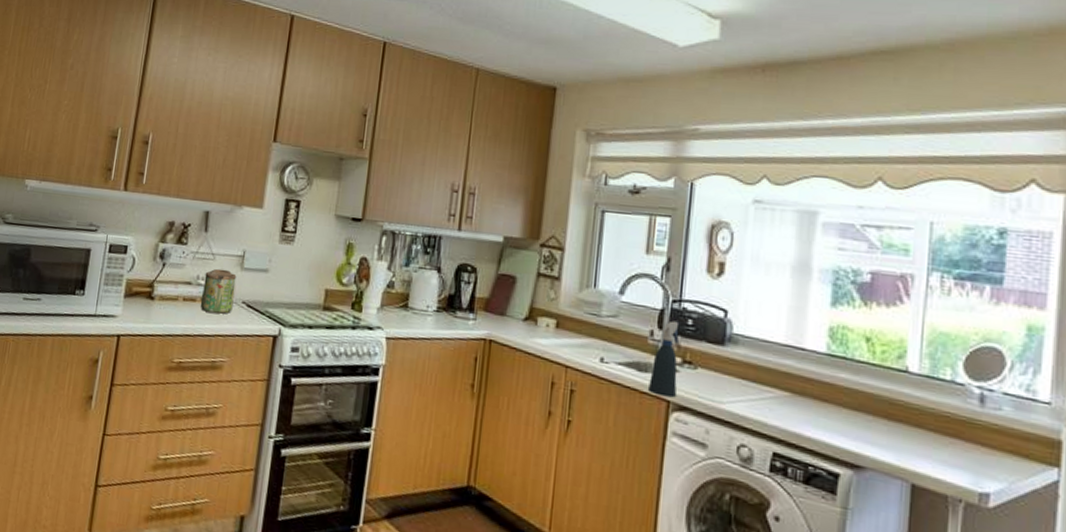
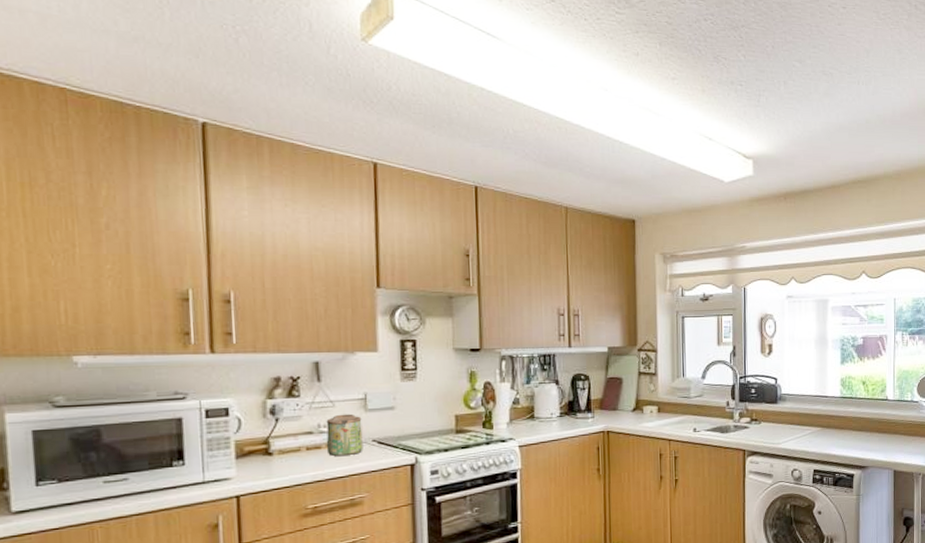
spray bottle: present [649,320,680,398] -> none [730,392,749,448]

